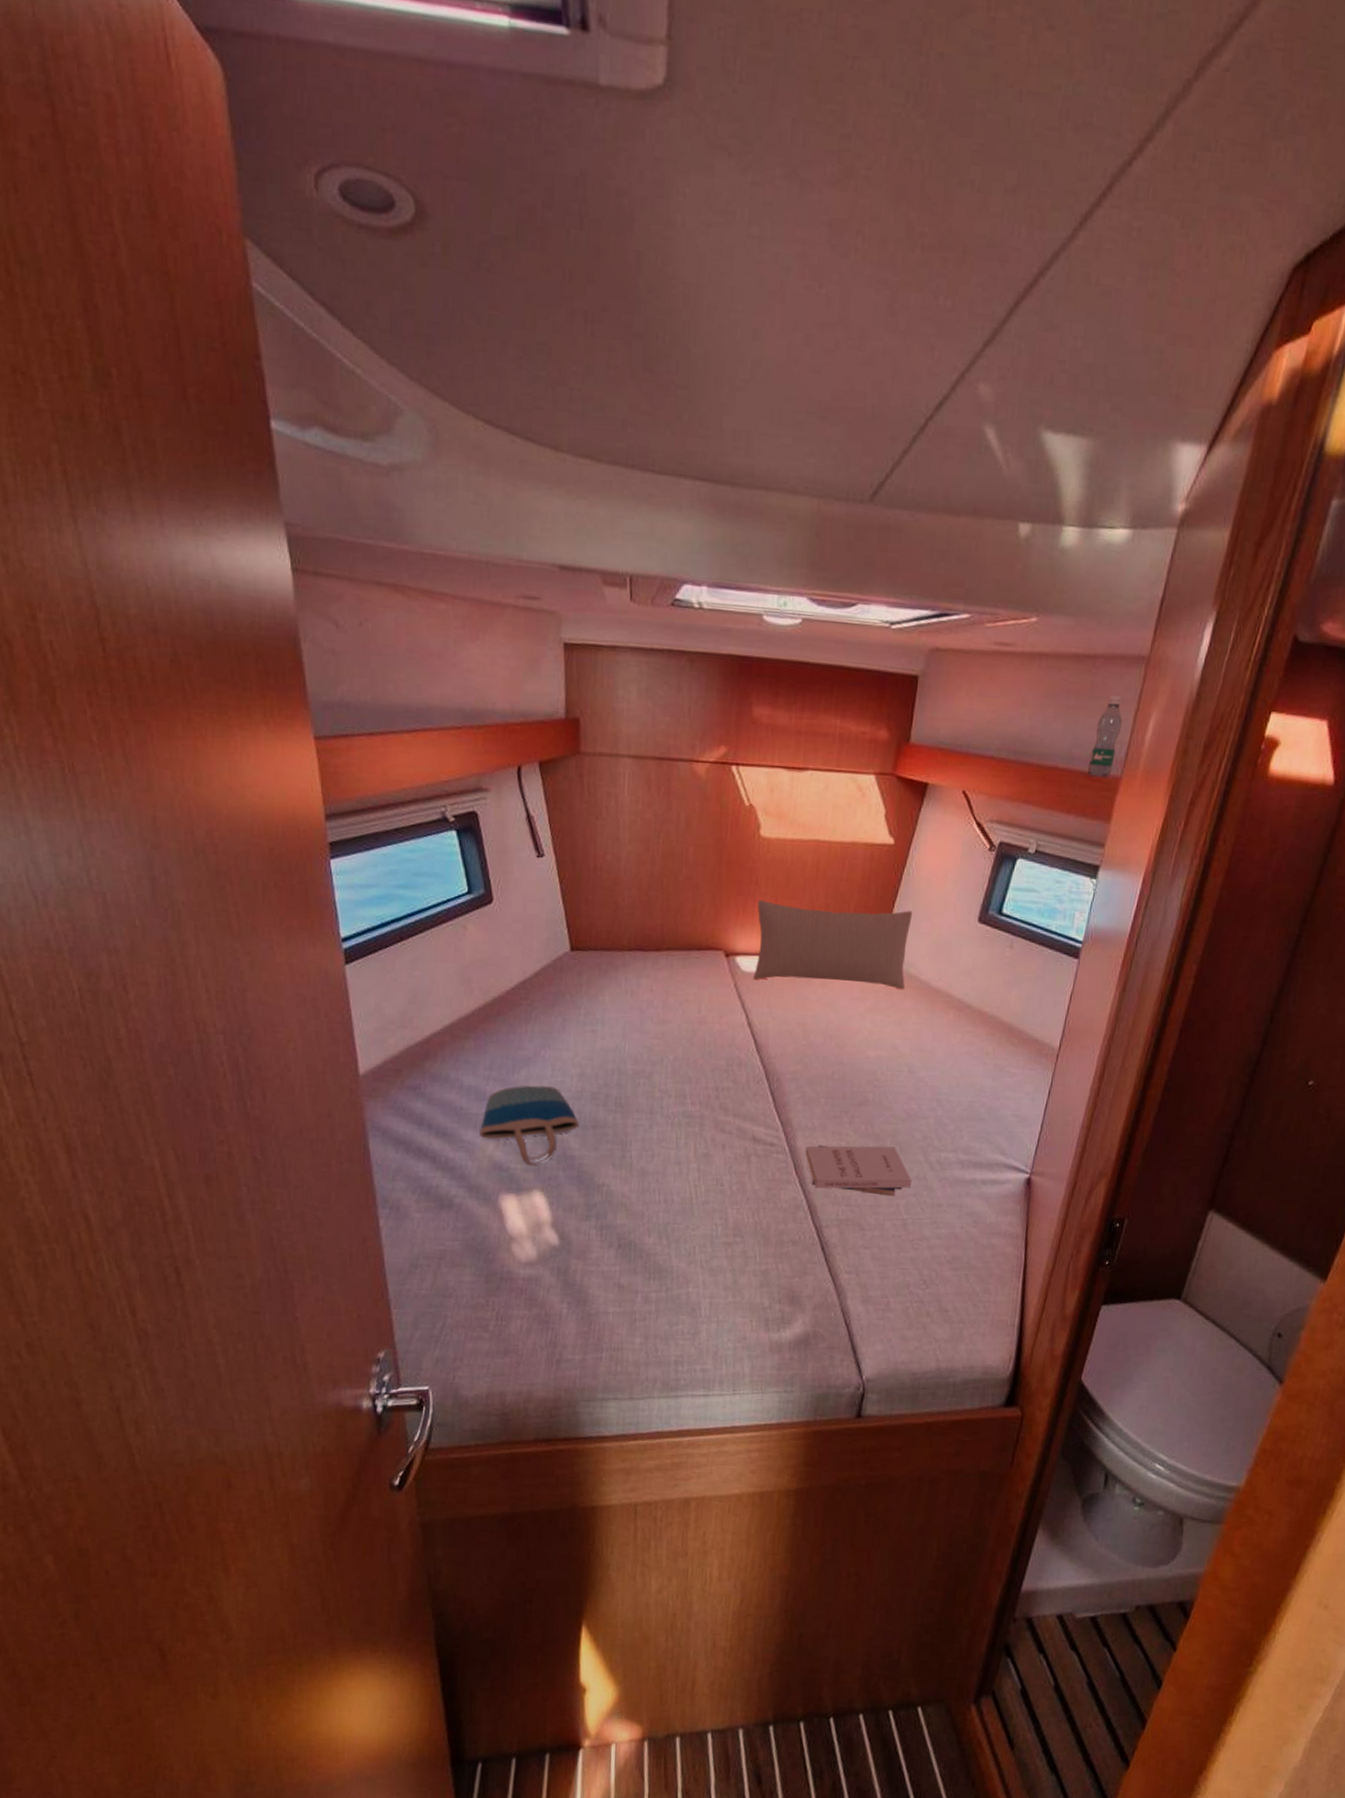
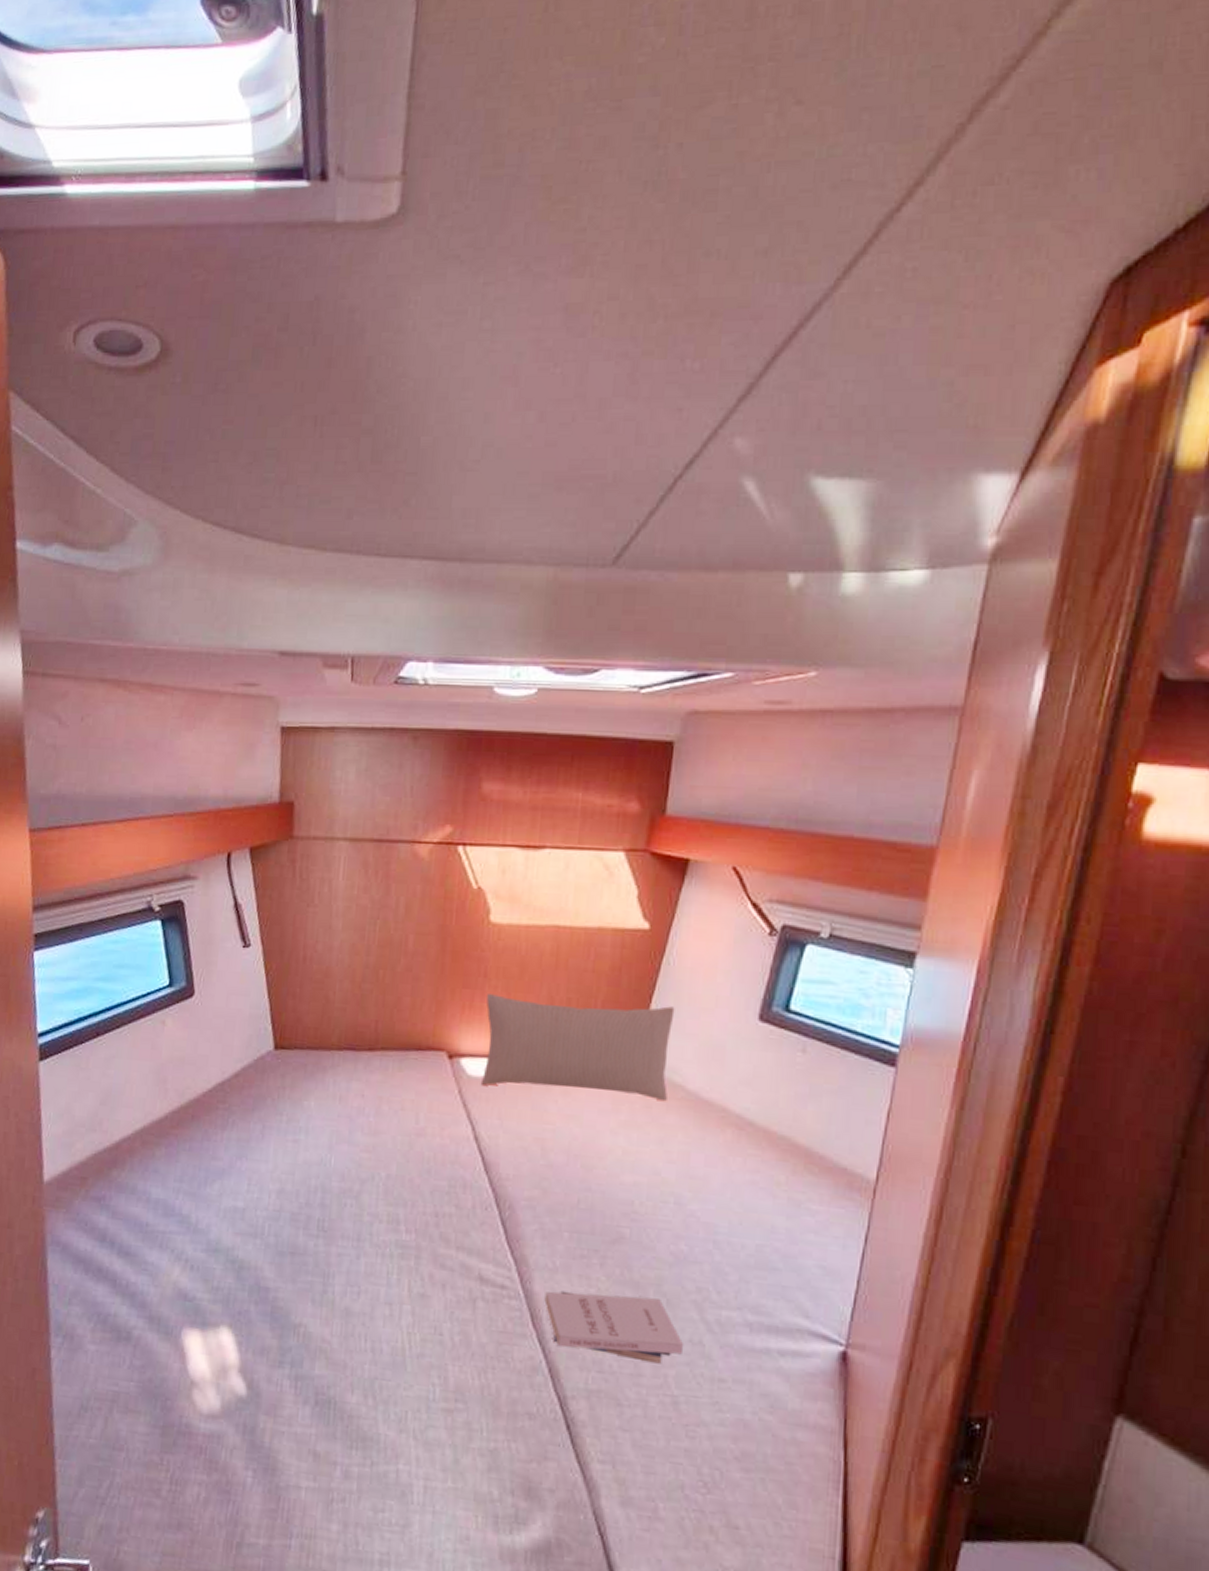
tote bag: present [480,1085,580,1165] -> none [165,1201,276,1296]
bottle: present [1087,694,1122,780] -> none [891,751,934,850]

